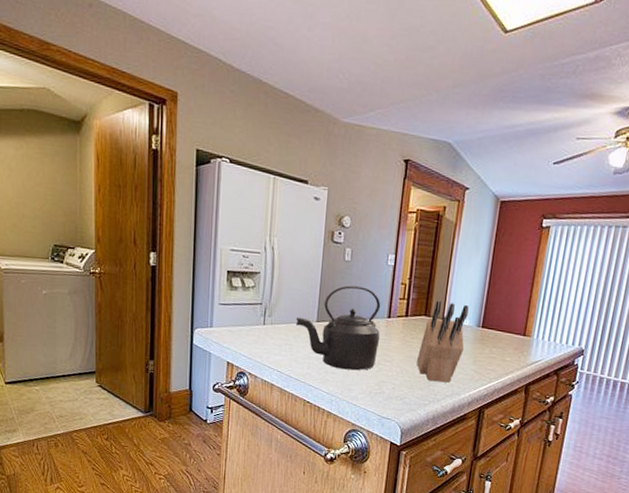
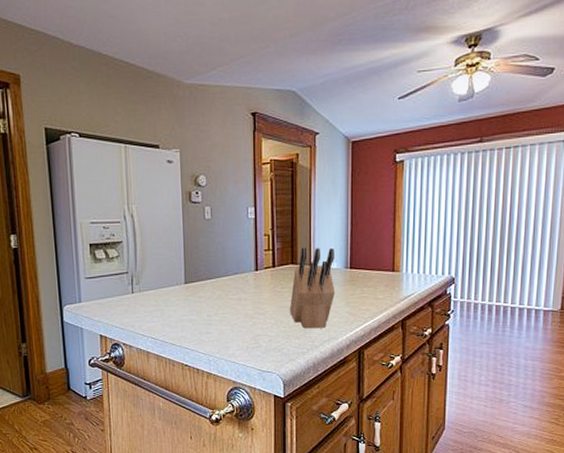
kettle: present [295,285,381,371] -> none [163,243,250,328]

